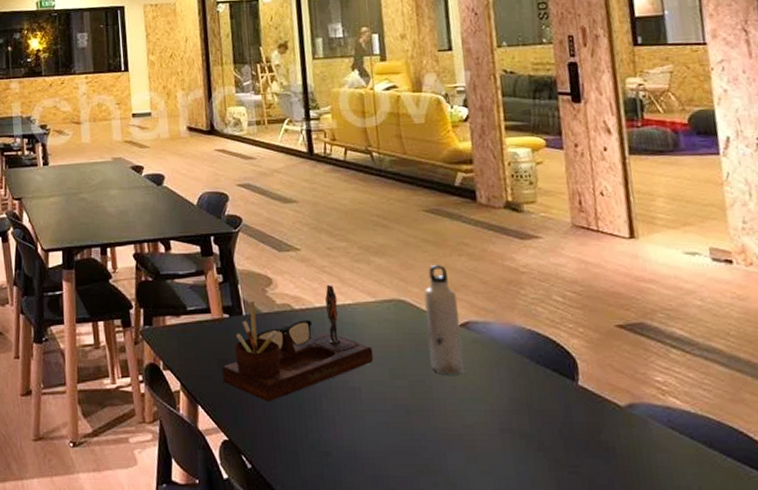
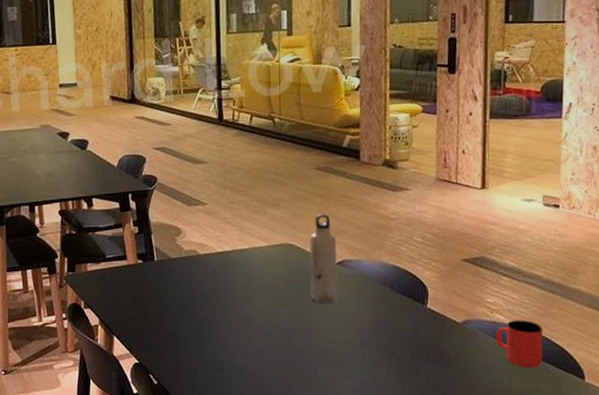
desk organizer: present [222,284,374,402] -> none [135,232,264,331]
cup: none [672,406,740,471] -> present [496,320,543,368]

